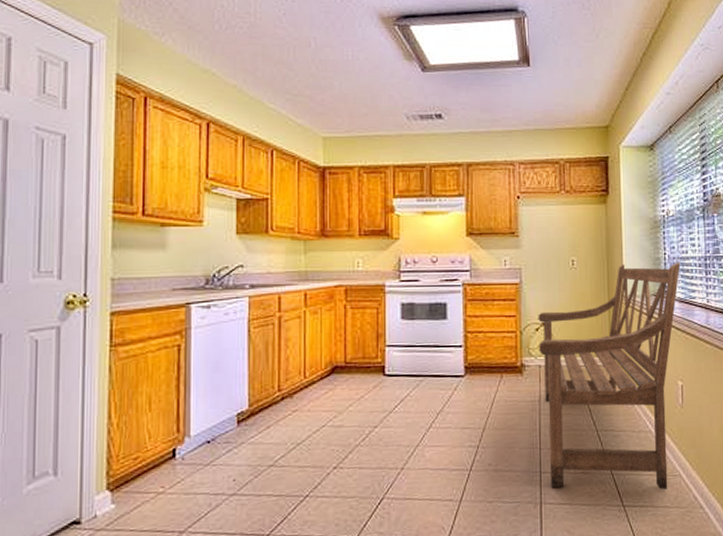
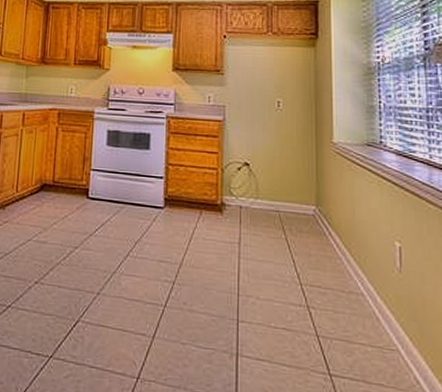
bench: present [538,263,681,490] -> none [240,109,398,364]

